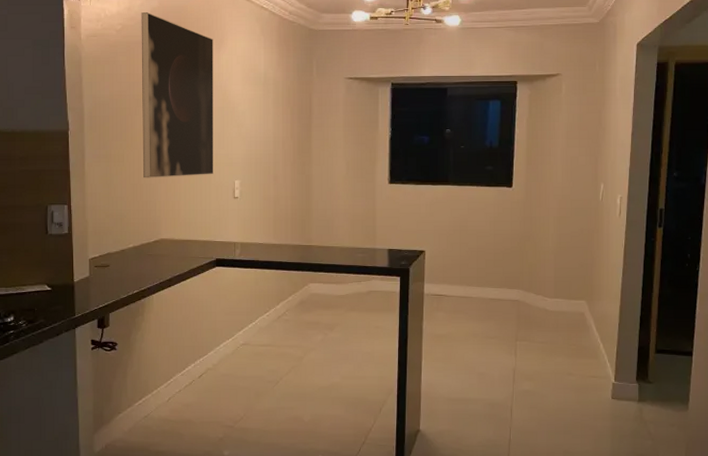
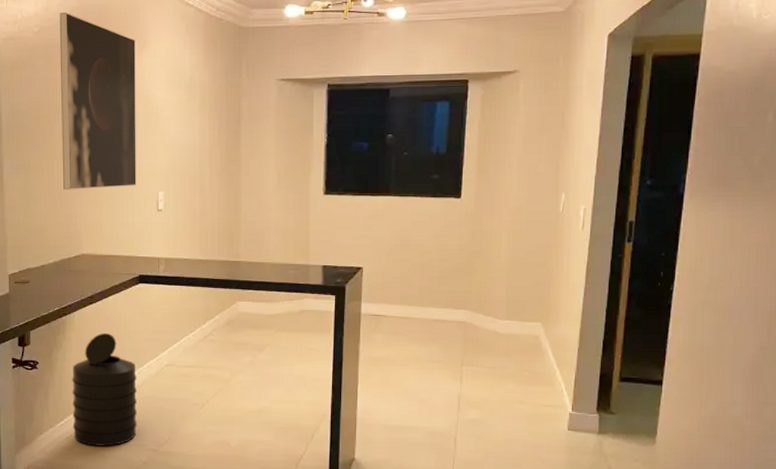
trash can: none [150,314,213,424] -> present [72,332,137,446]

